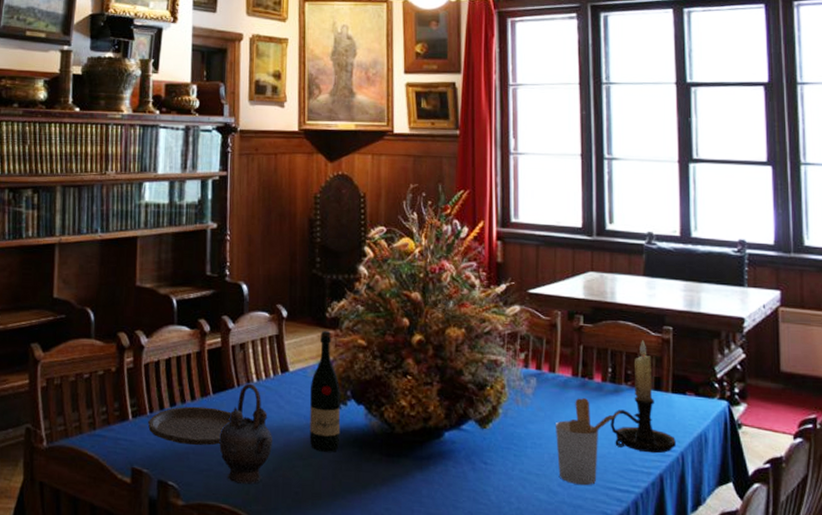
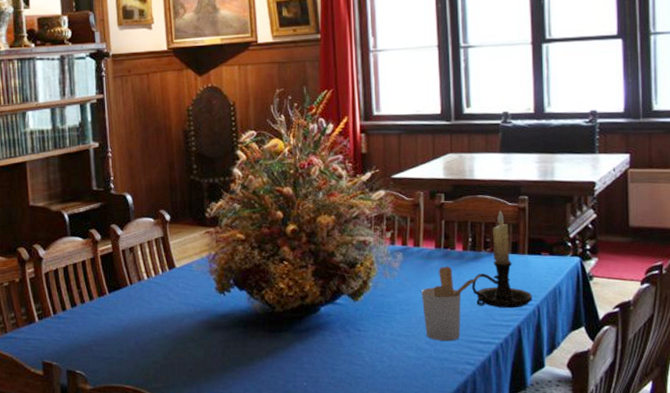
plate: present [147,406,231,446] -> none [52,305,127,338]
teapot: present [219,383,272,485] -> none [118,281,166,368]
wine bottle: present [309,330,341,452] -> none [196,228,227,334]

